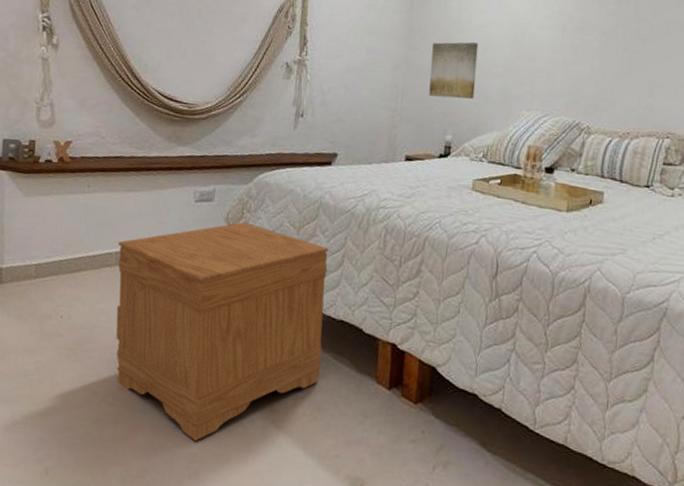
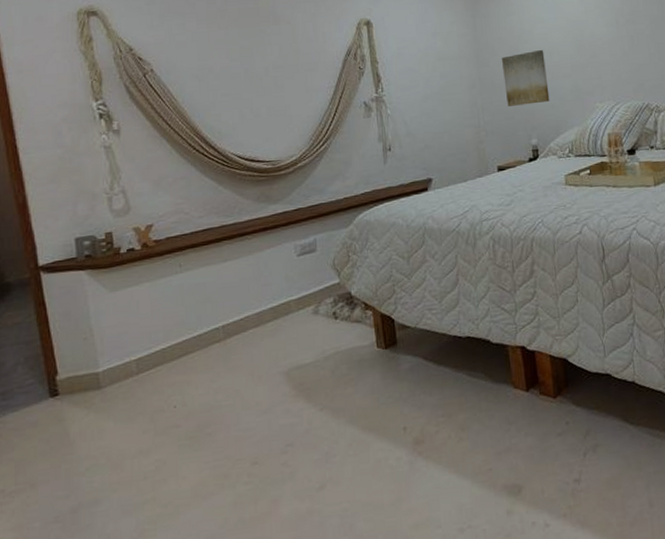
nightstand: present [116,222,329,441] -> none [224,264,457,496]

